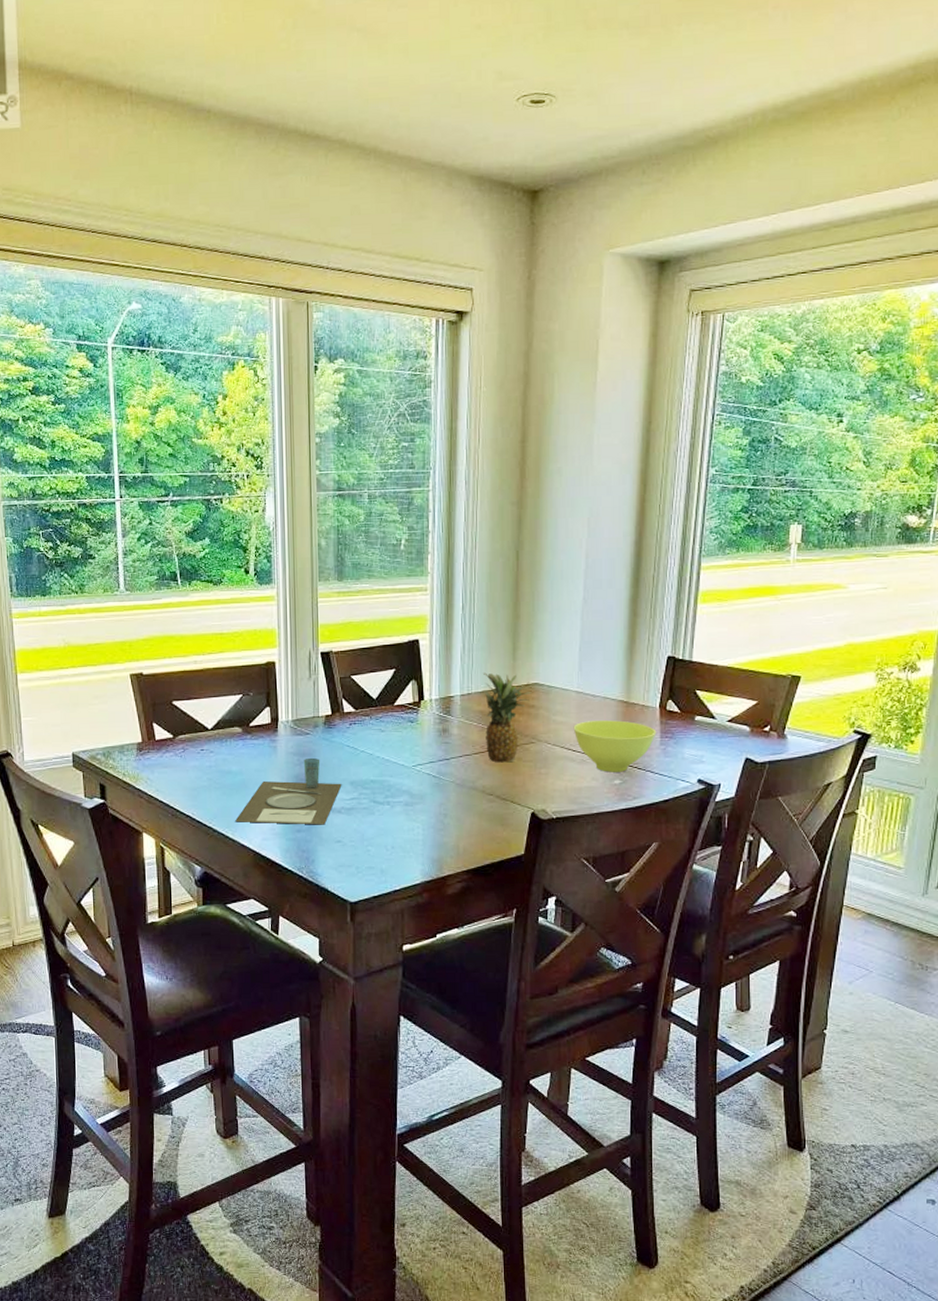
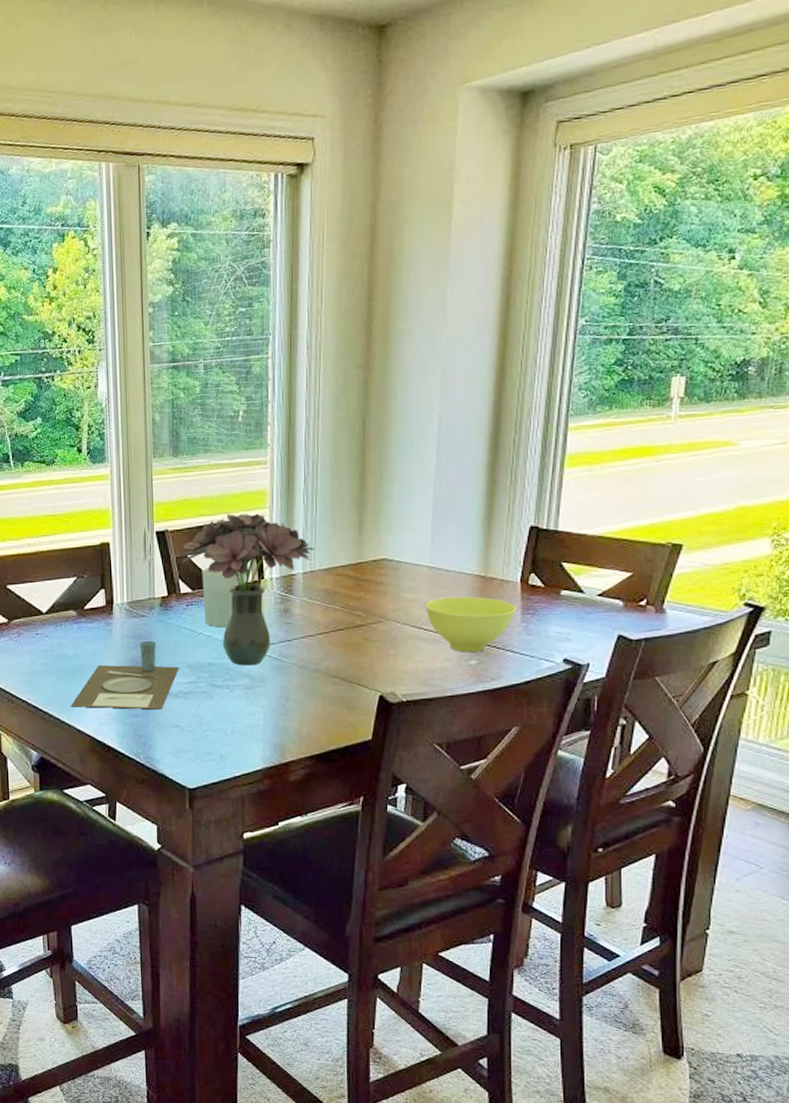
flower arrangement: none [346,636,472,783] -> present [182,513,315,666]
candle holder: none [365,689,407,746] -> present [202,568,246,628]
fruit: present [482,672,532,763] -> none [326,548,380,644]

